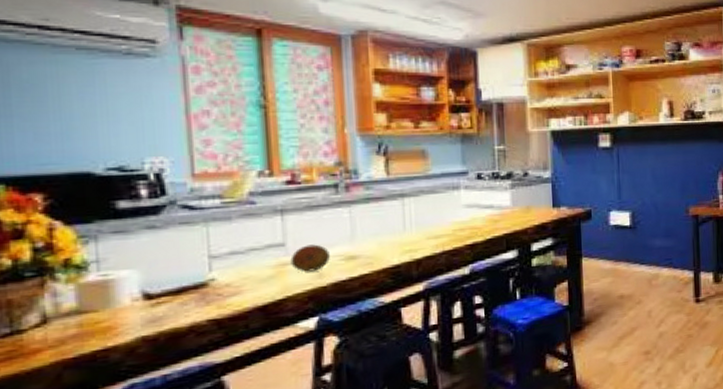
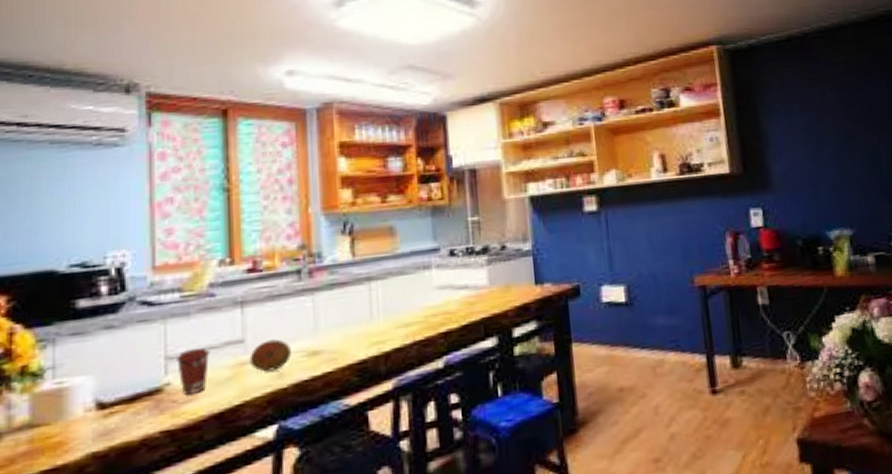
coffee cup: none [220,249,253,290] -> present [177,348,211,395]

